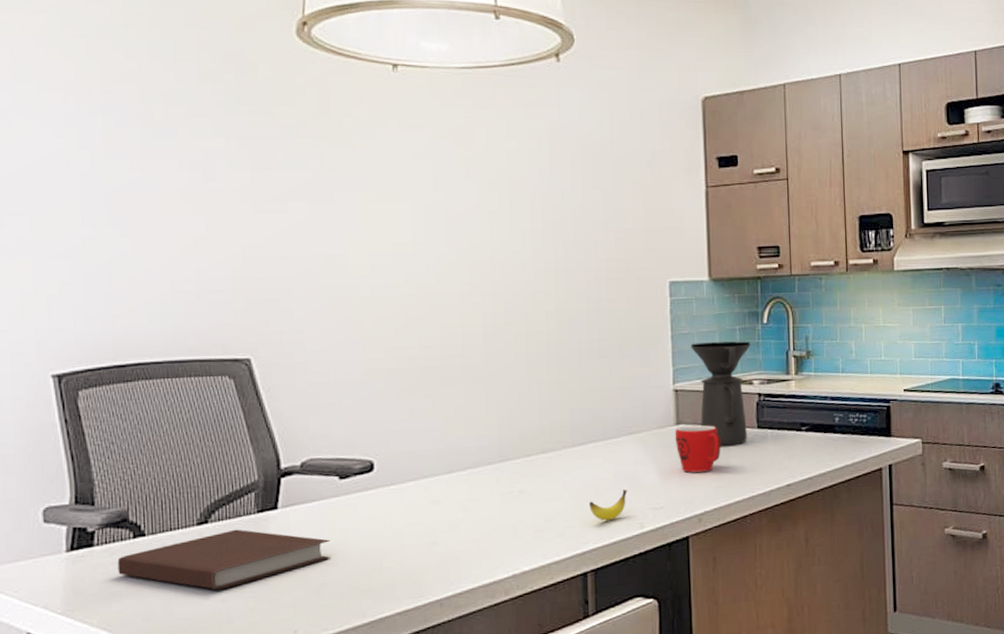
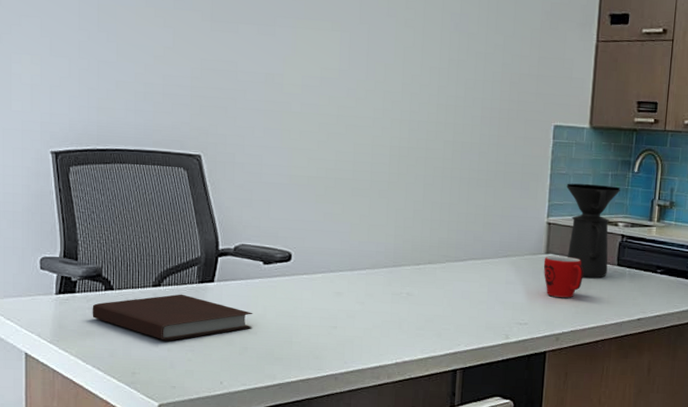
banana: present [589,490,627,521] -> none [464,304,497,329]

